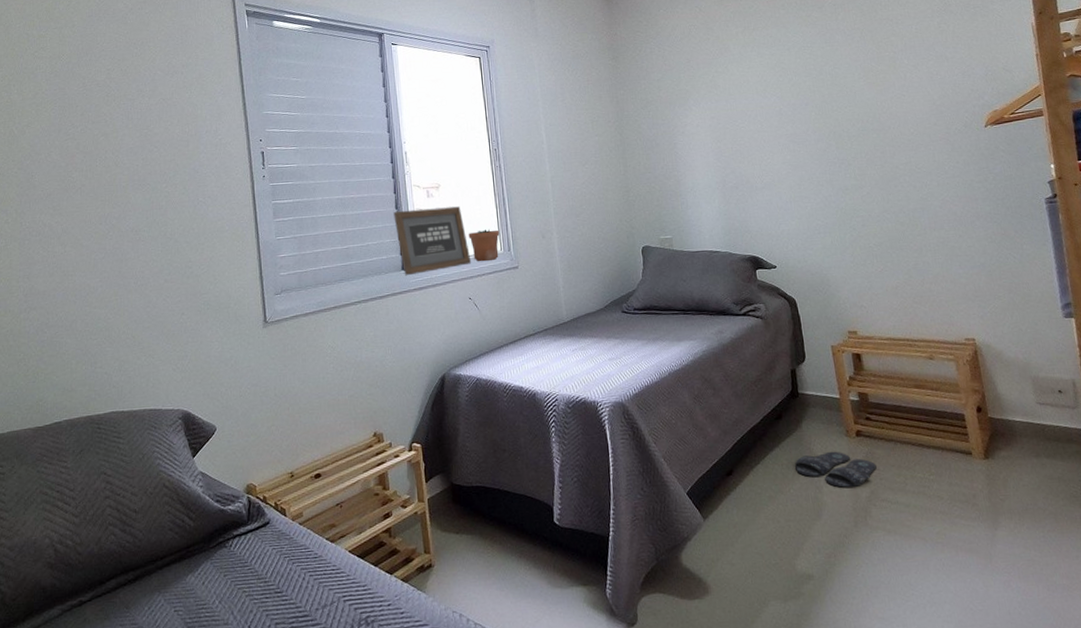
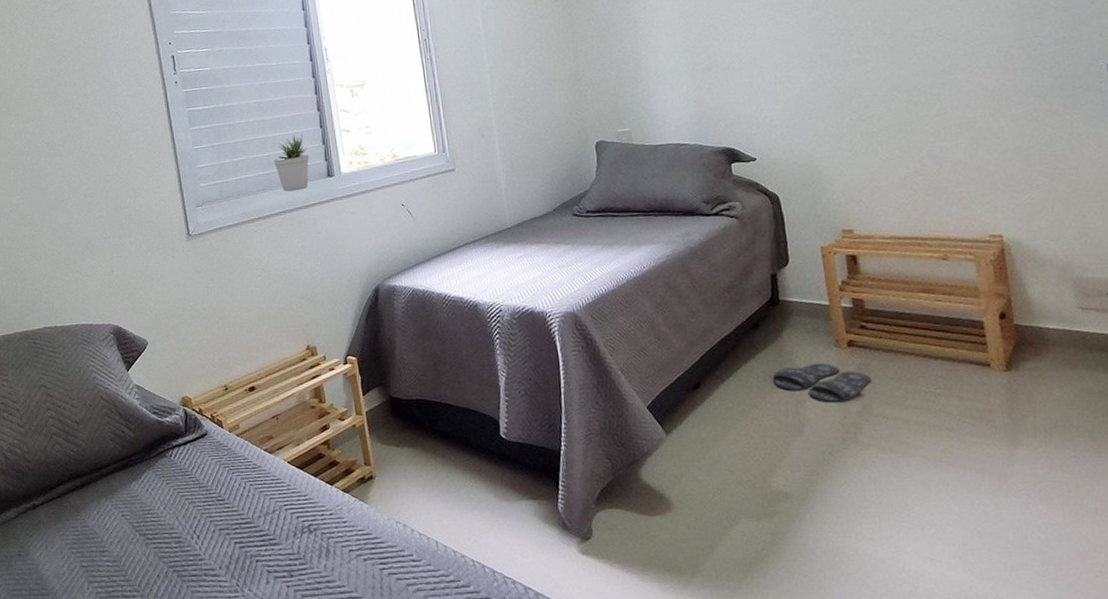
potted plant: none [352,229,385,283] -> present [273,134,309,192]
picture frame: present [393,206,472,276] -> none [316,105,403,183]
planter: present [468,229,500,262] -> none [398,129,433,166]

